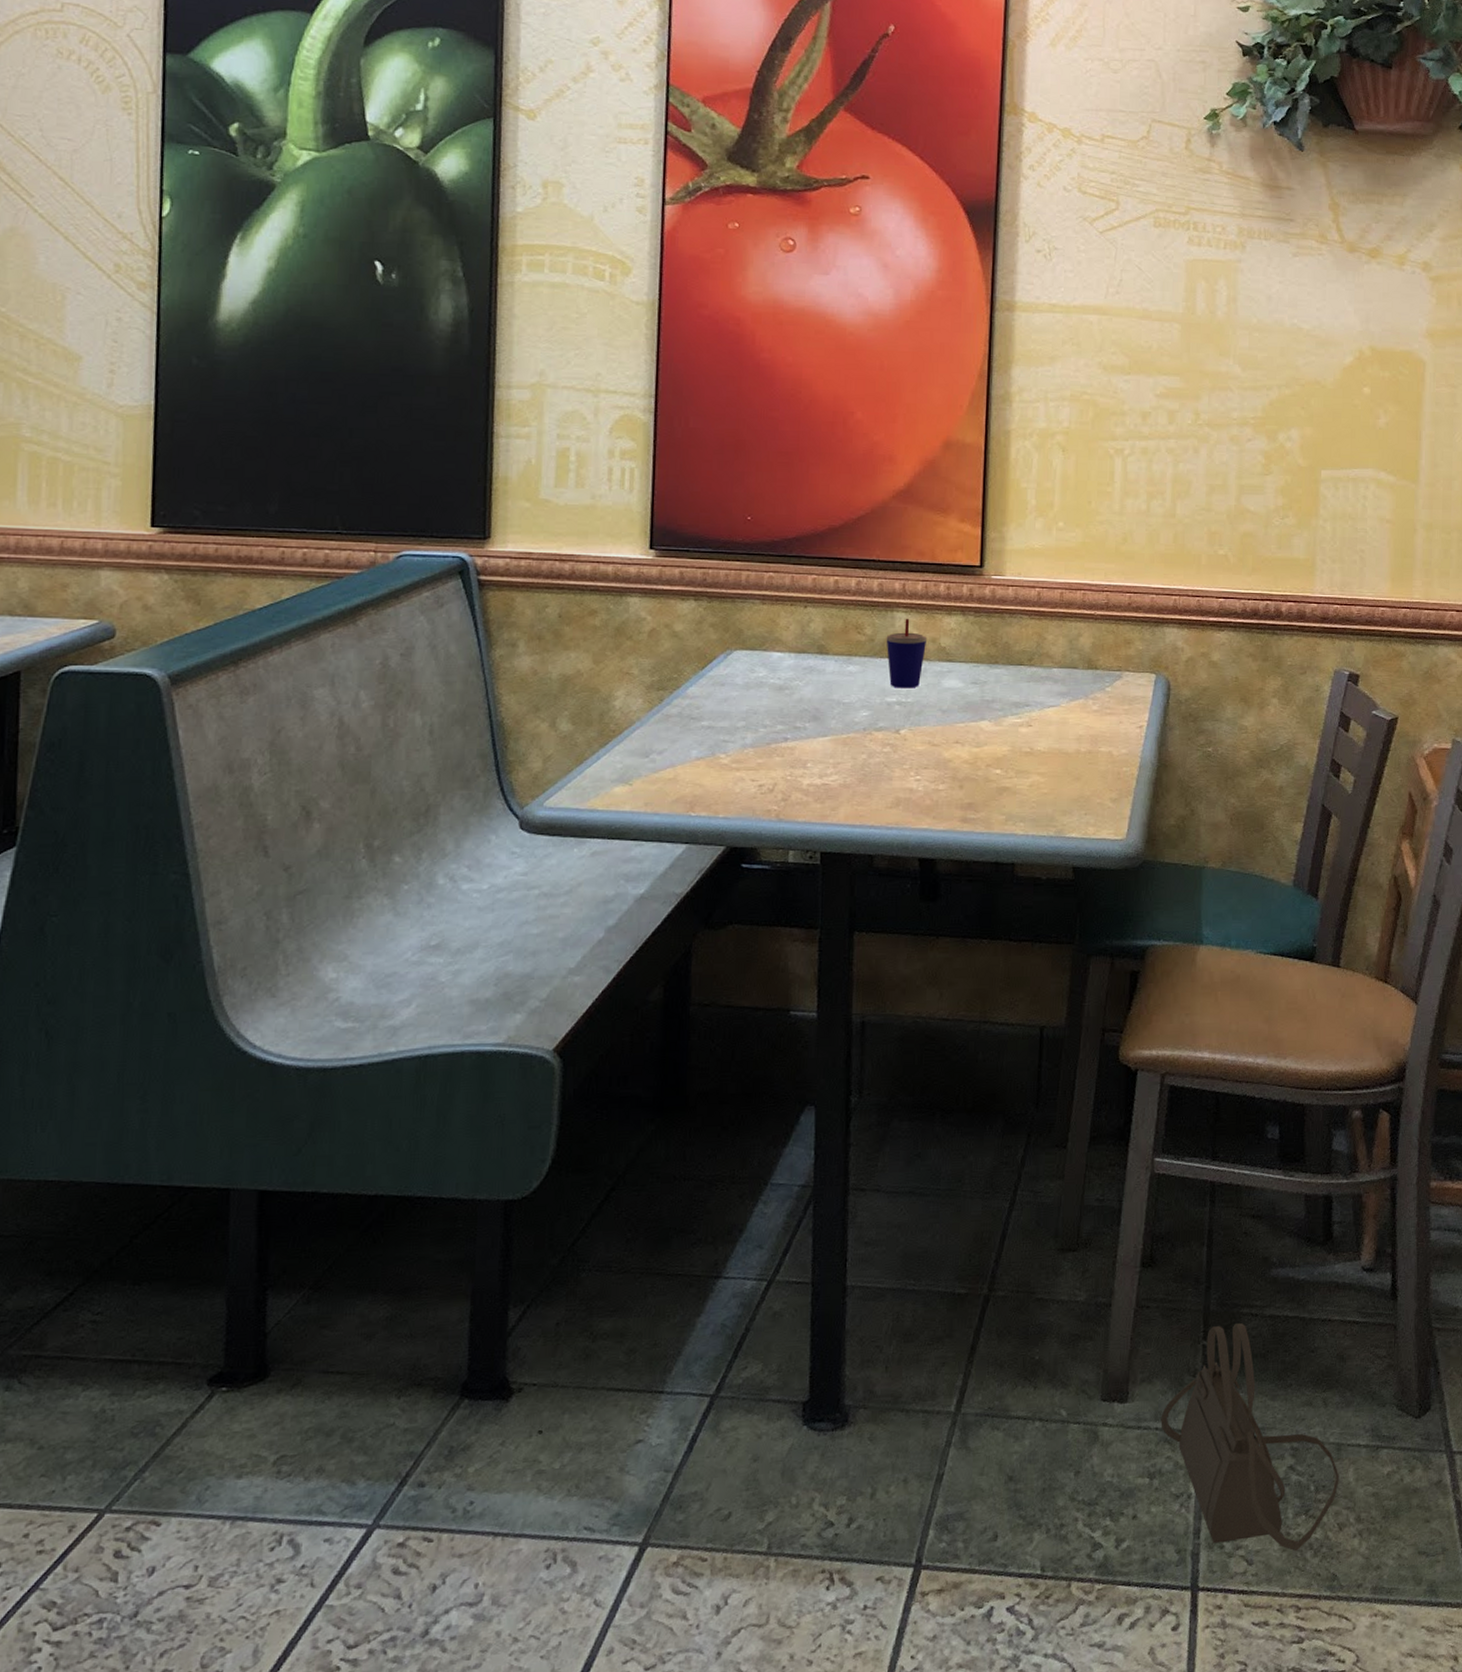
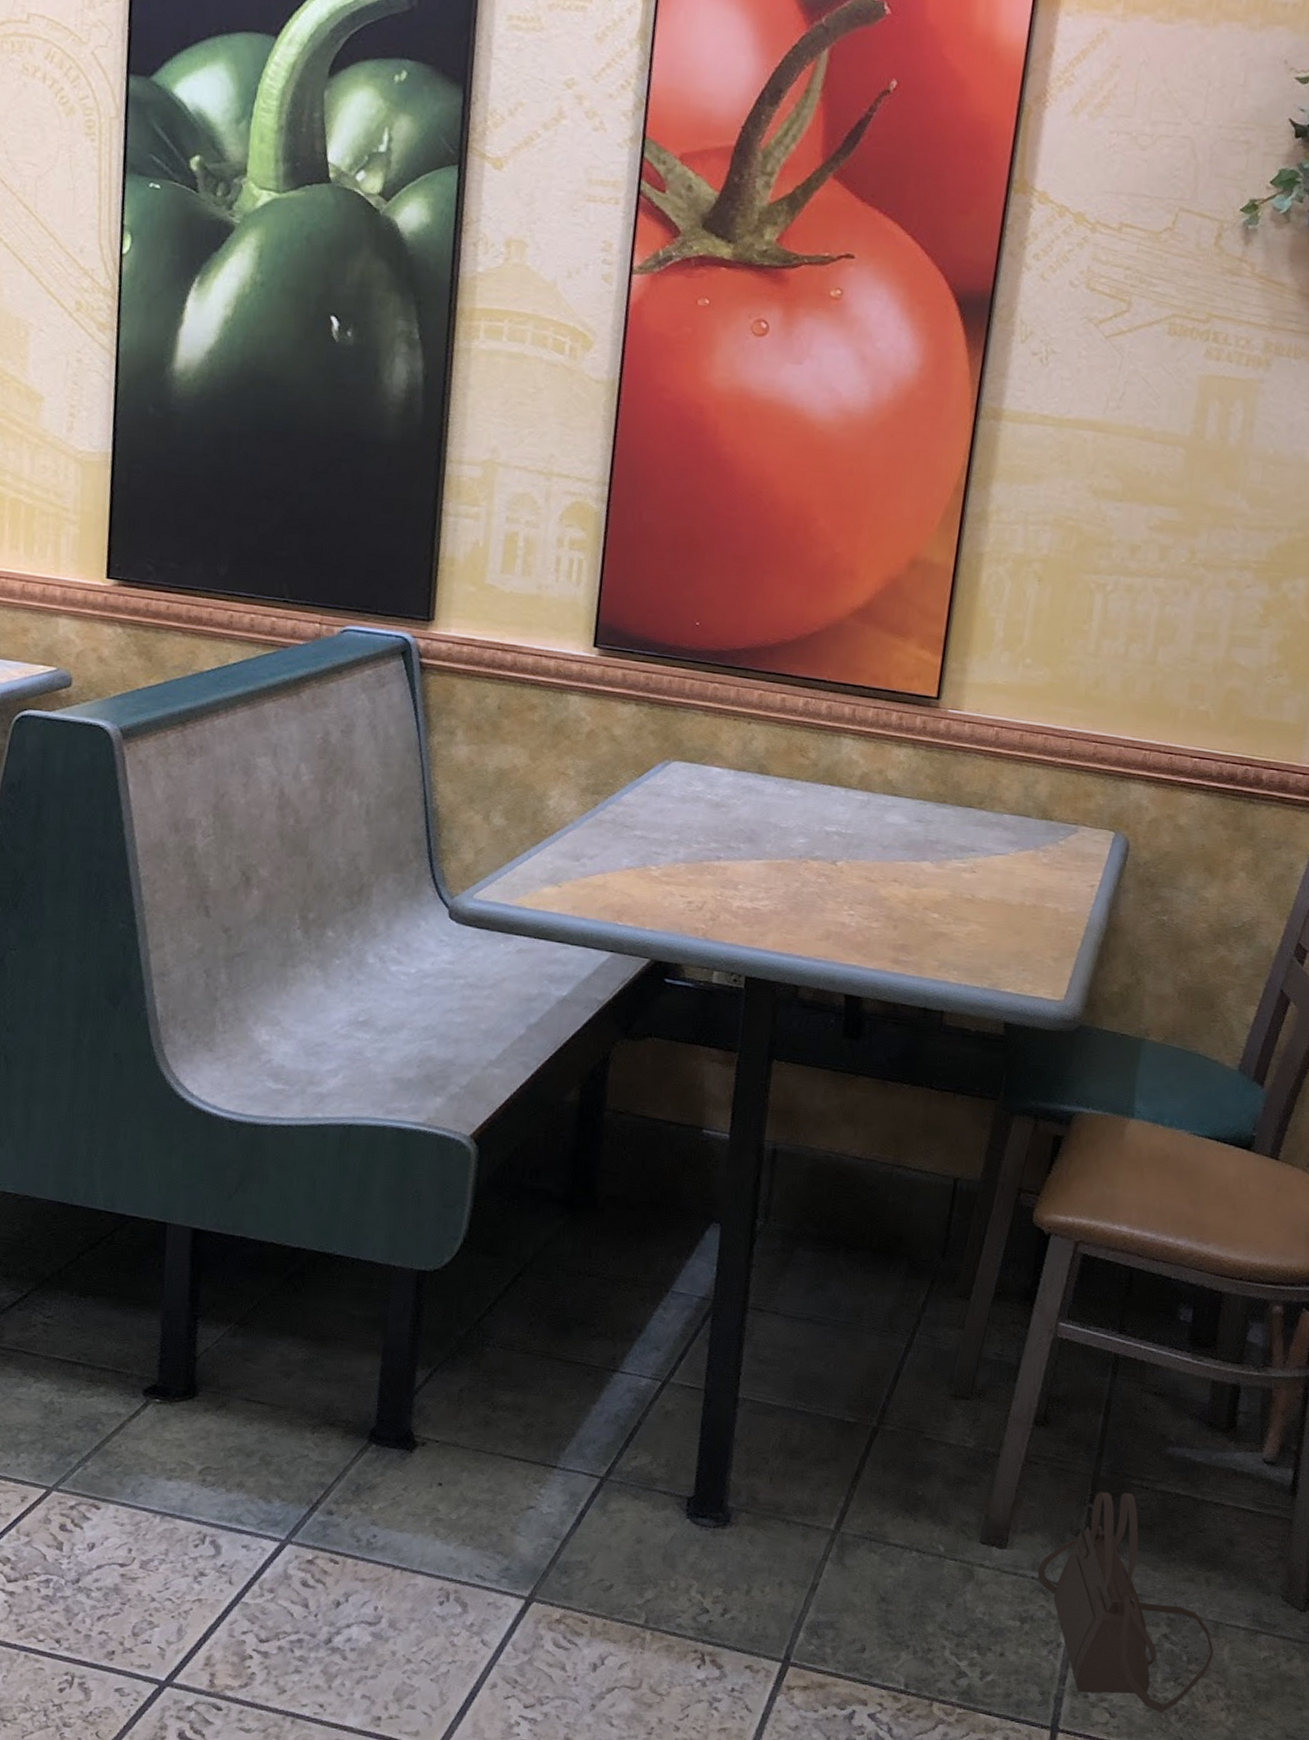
beverage cup: present [886,618,928,688] -> none [830,745,874,820]

